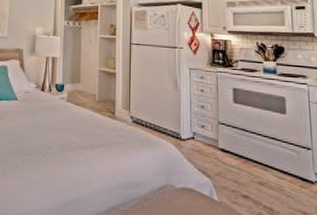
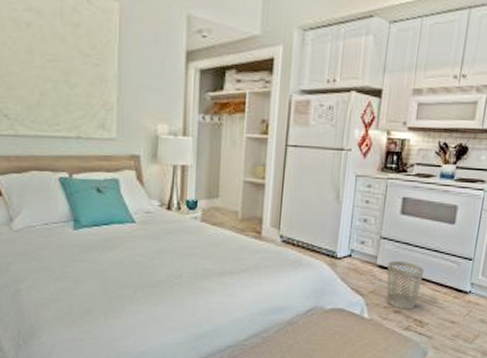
wastebasket: none [229,145,265,196] -> present [386,260,424,310]

